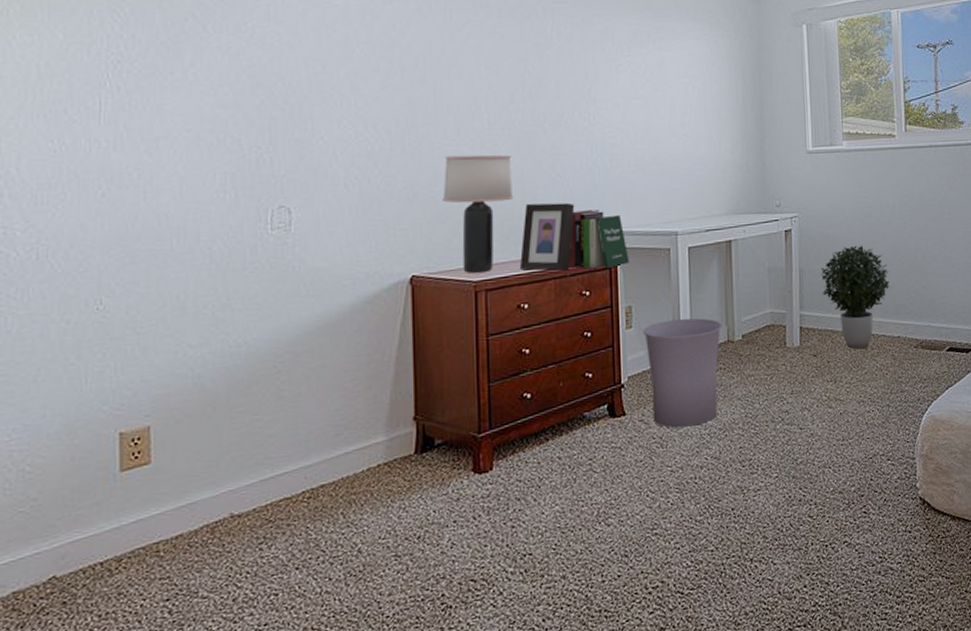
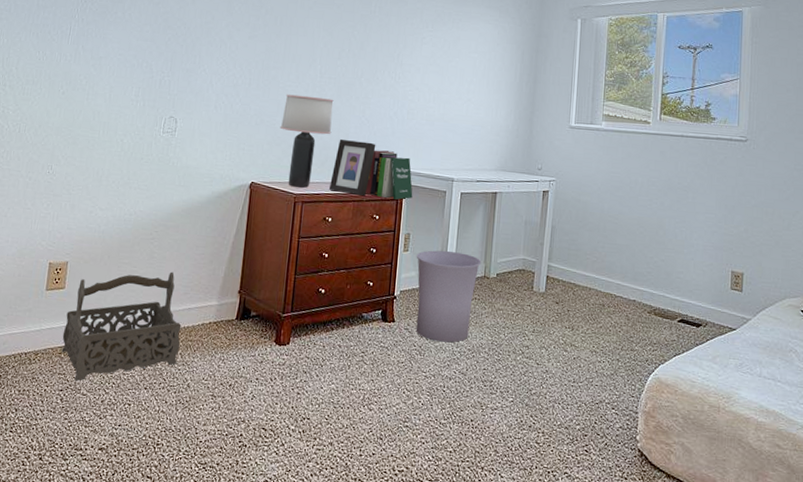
decorative basket: none [157,410,340,583] -> present [61,271,182,381]
potted plant: present [821,245,891,349] -> none [569,212,632,305]

